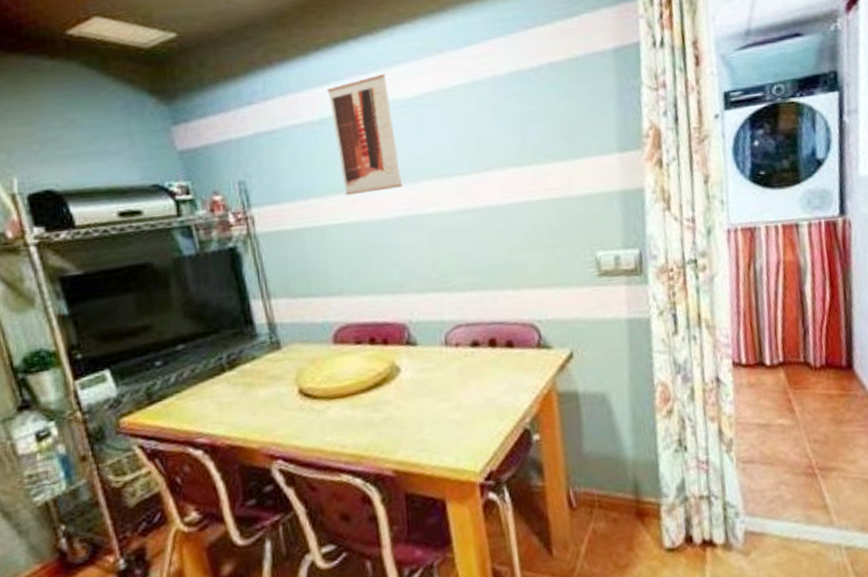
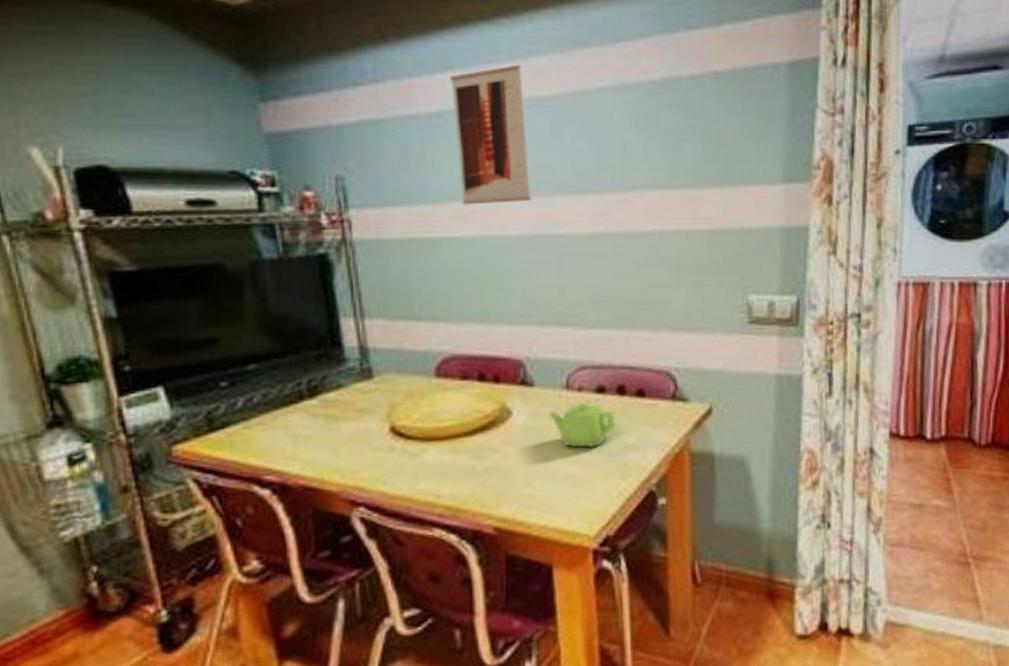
teapot: none [432,355,491,396] -> present [549,402,616,448]

